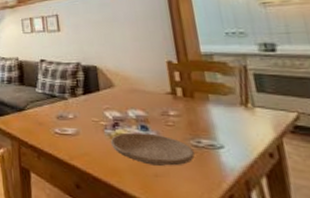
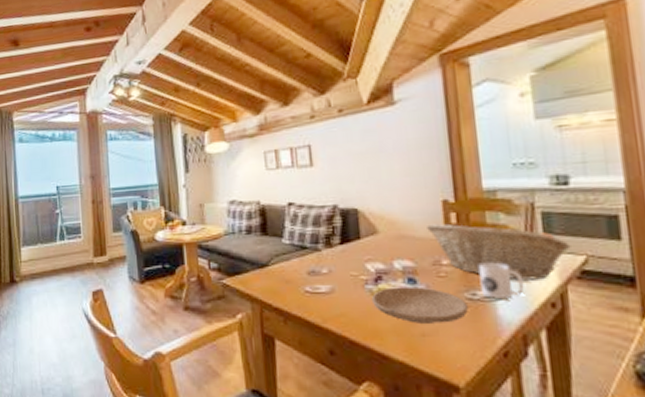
fruit basket: none [155,80,283,132] -> present [427,223,571,281]
mug: none [201,115,244,147] -> present [478,262,525,299]

